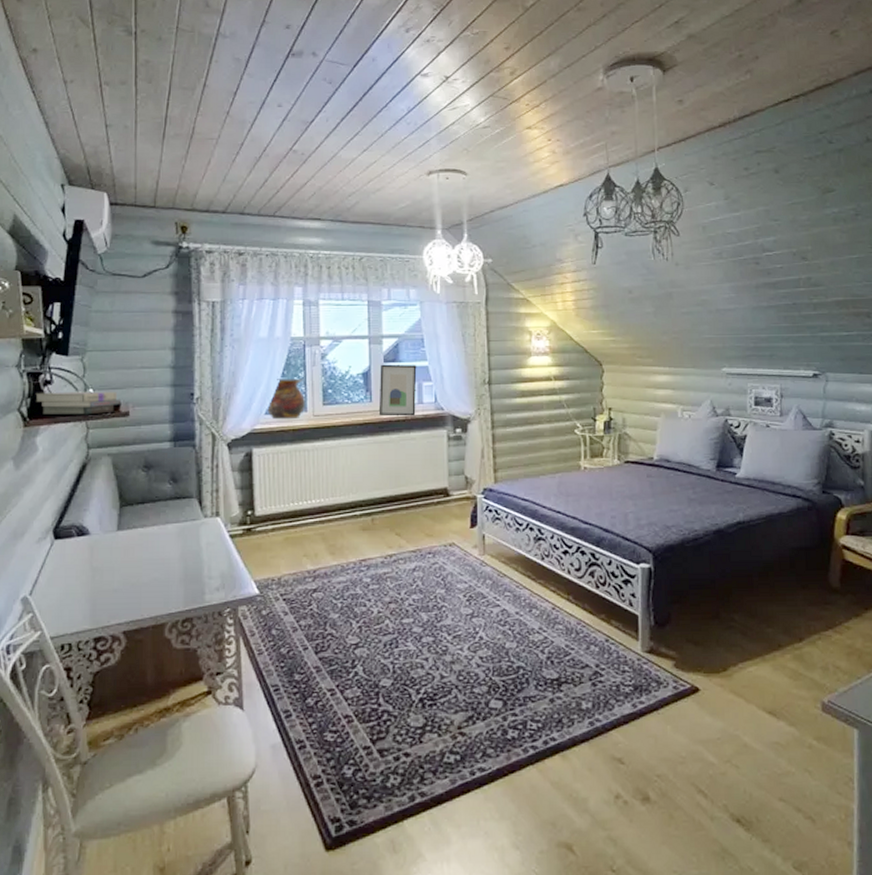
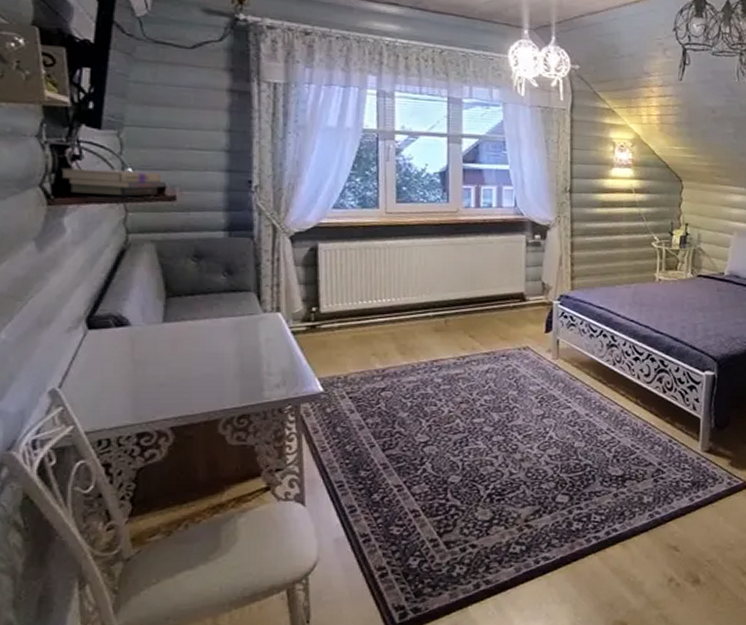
vase: present [266,378,305,420] -> none [333,172,377,216]
picture frame: present [378,364,417,417] -> none [455,164,497,220]

